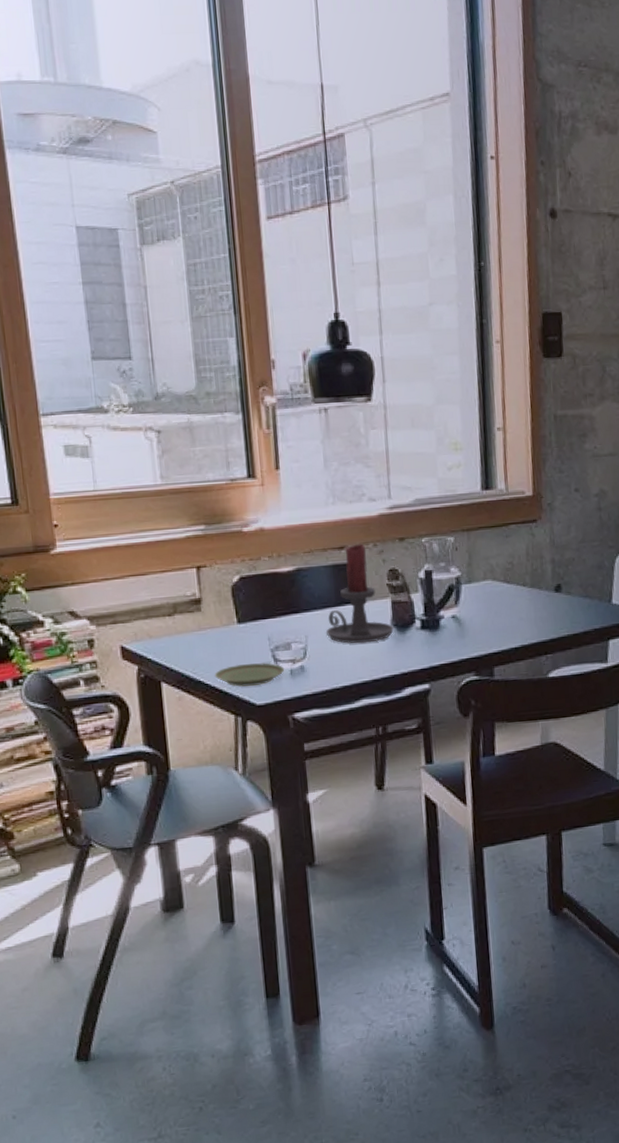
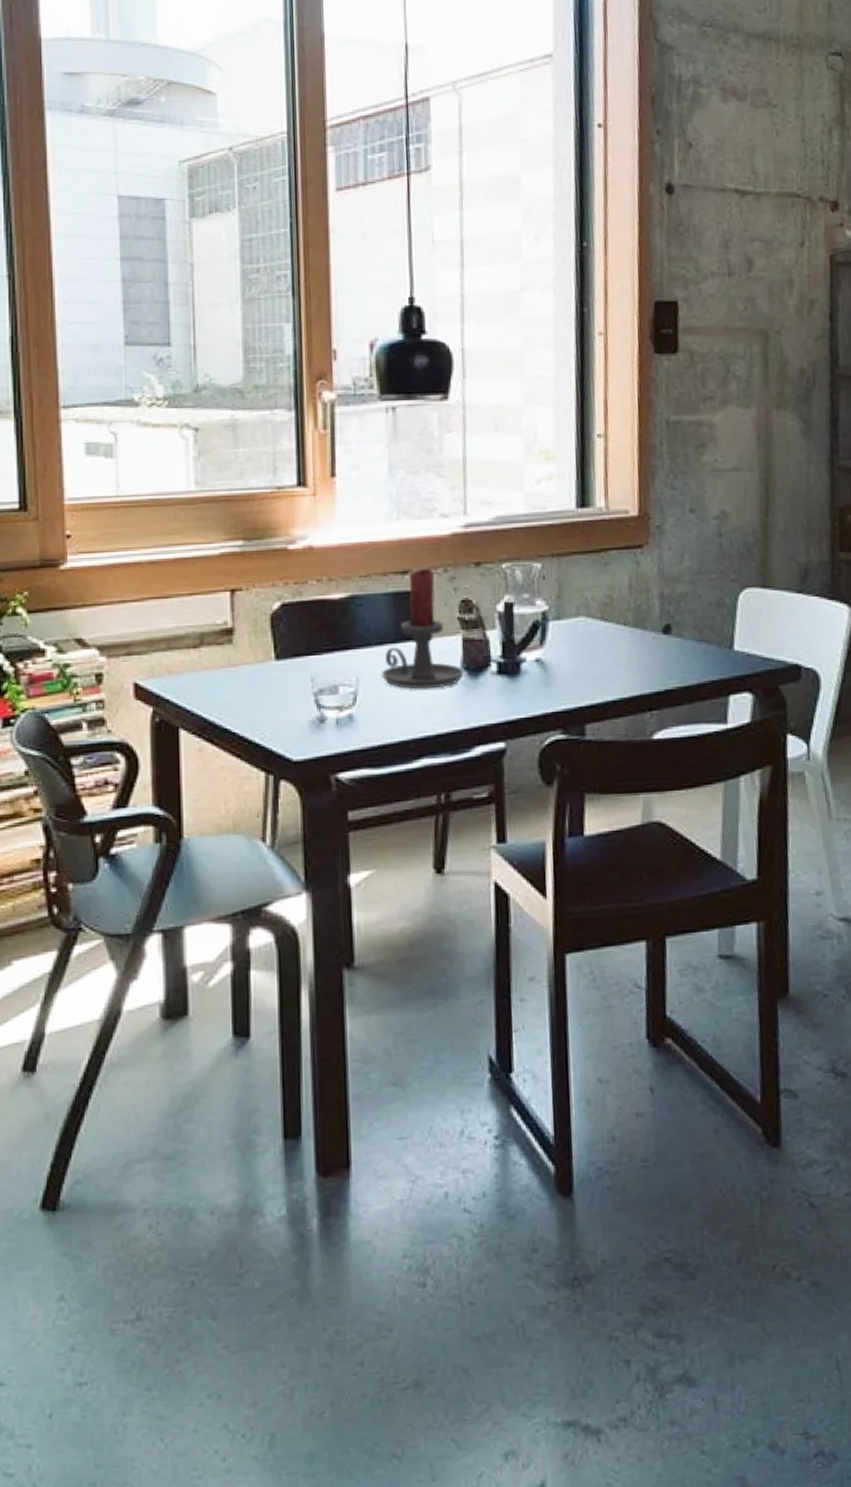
plate: present [214,663,285,687] -> none [244,709,329,738]

